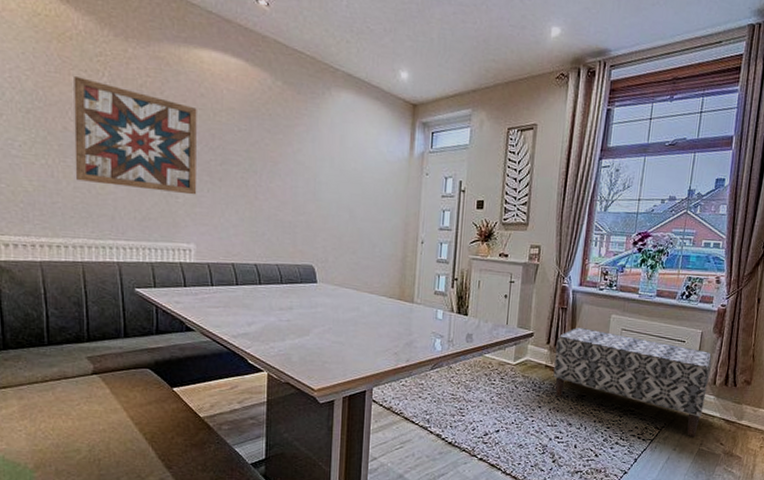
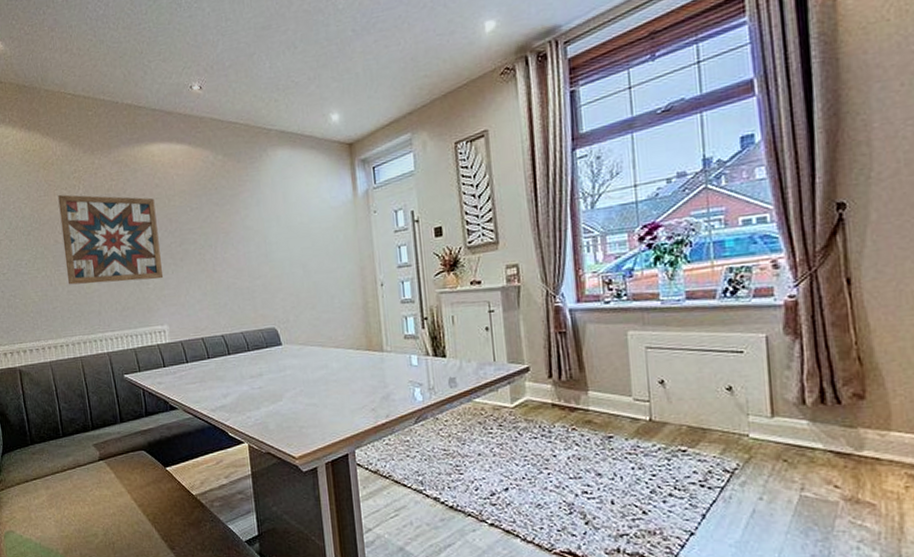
bench: present [553,328,712,437] -> none [560,352,794,480]

